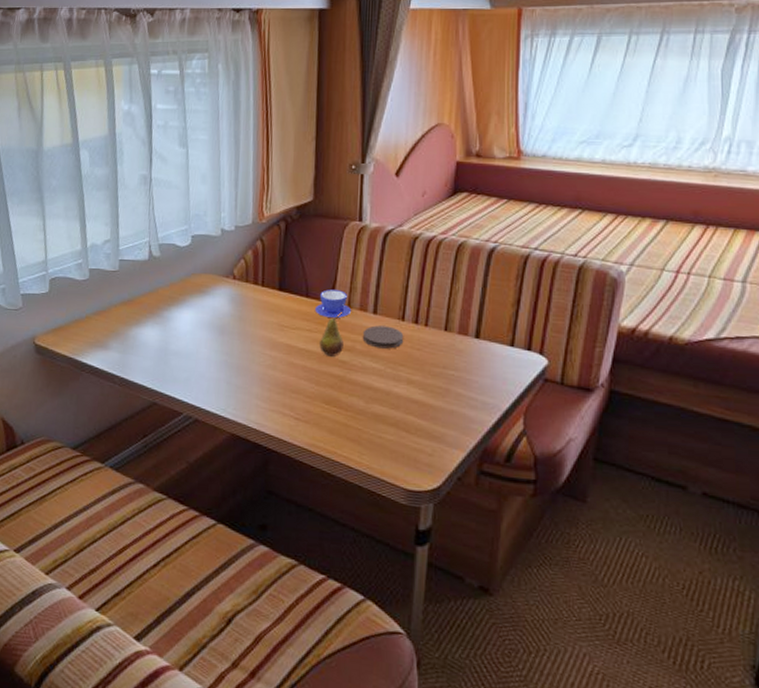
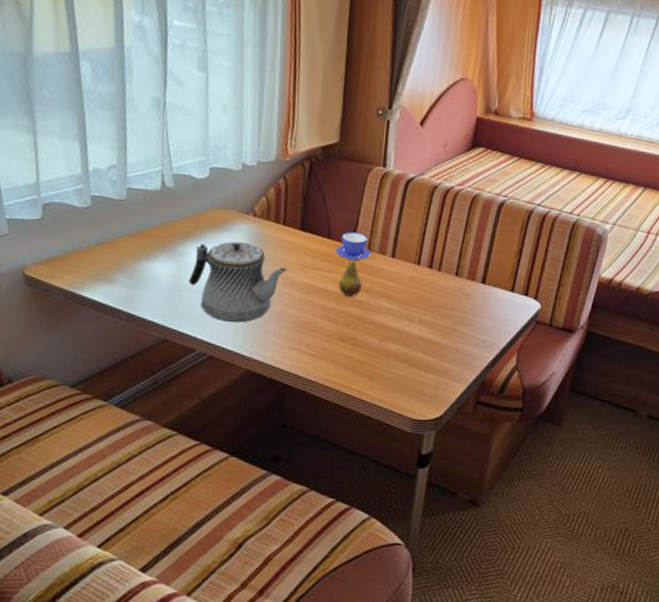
teapot: none [174,304,269,385] -> present [188,241,289,323]
coaster: present [362,325,404,349] -> none [380,268,419,291]

